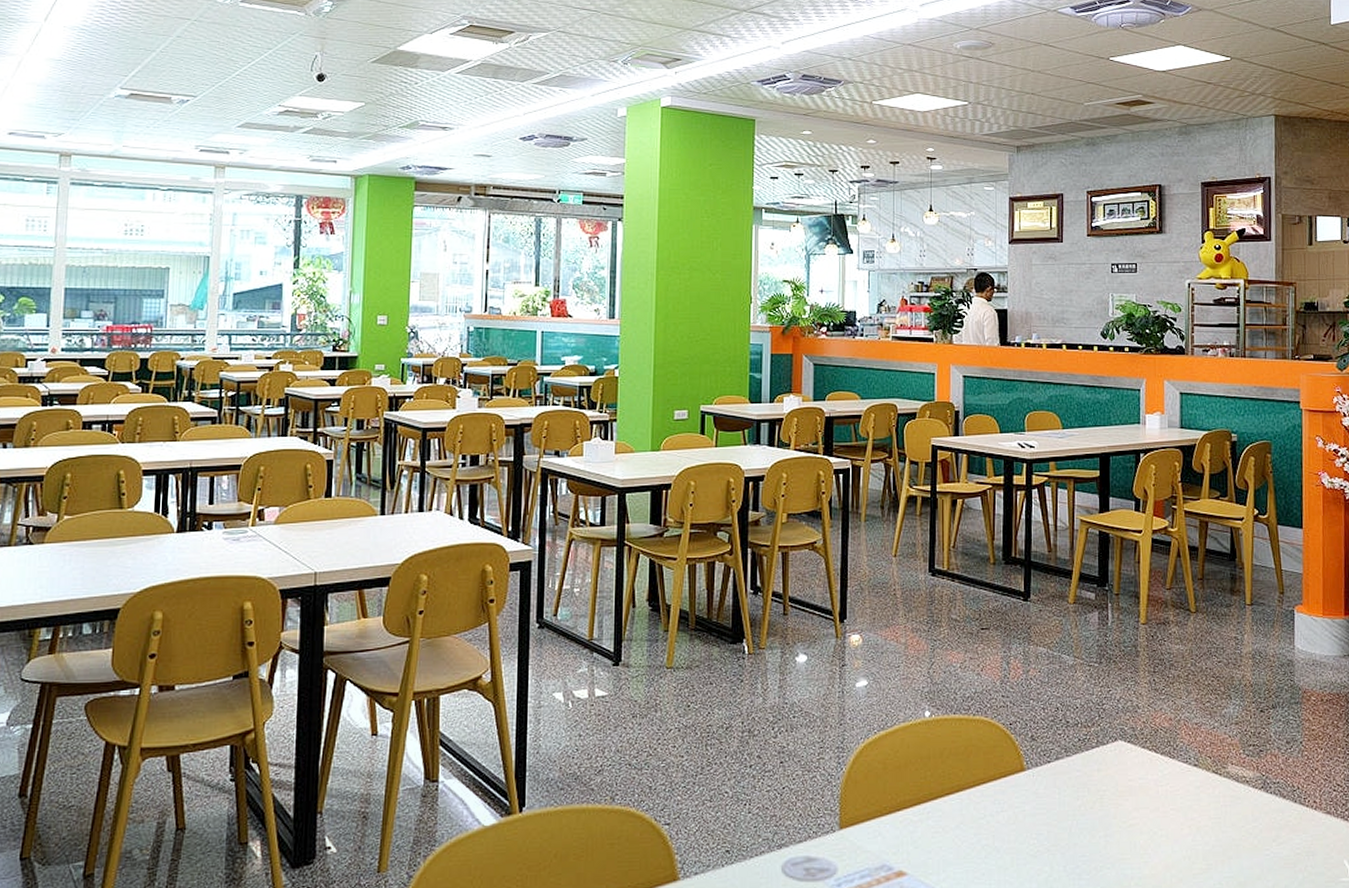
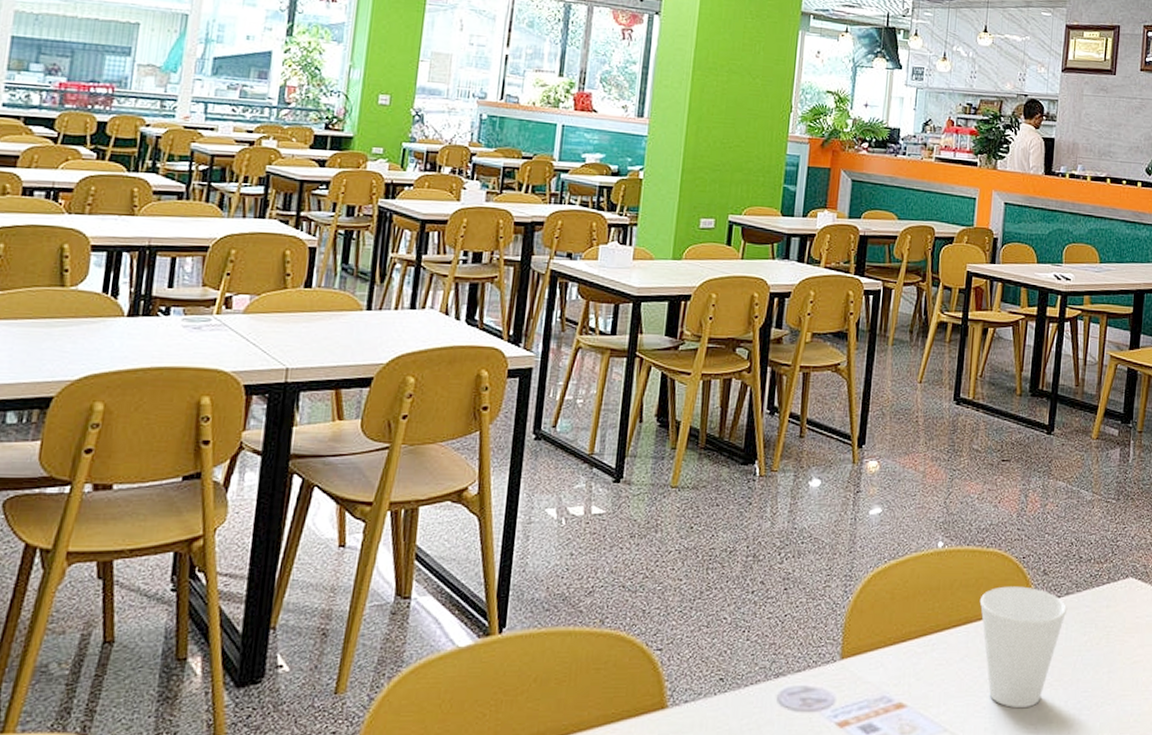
cup: none [970,752,1059,874] -> present [979,586,1068,709]

